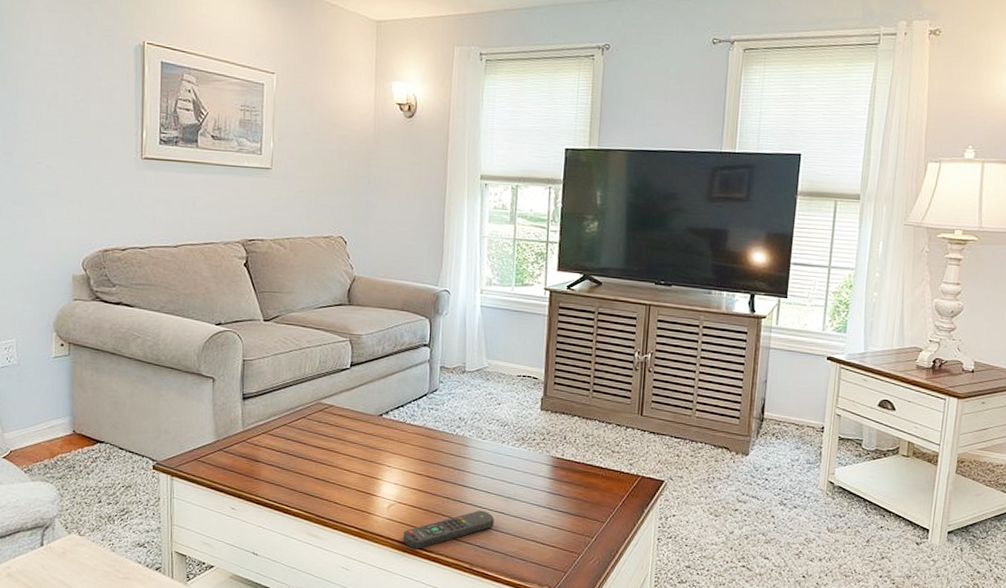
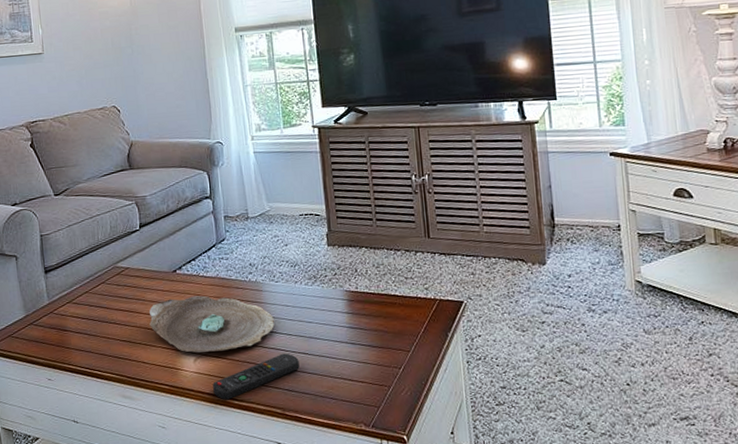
decorative bowl: none [347,442,476,501] -> present [149,295,274,353]

